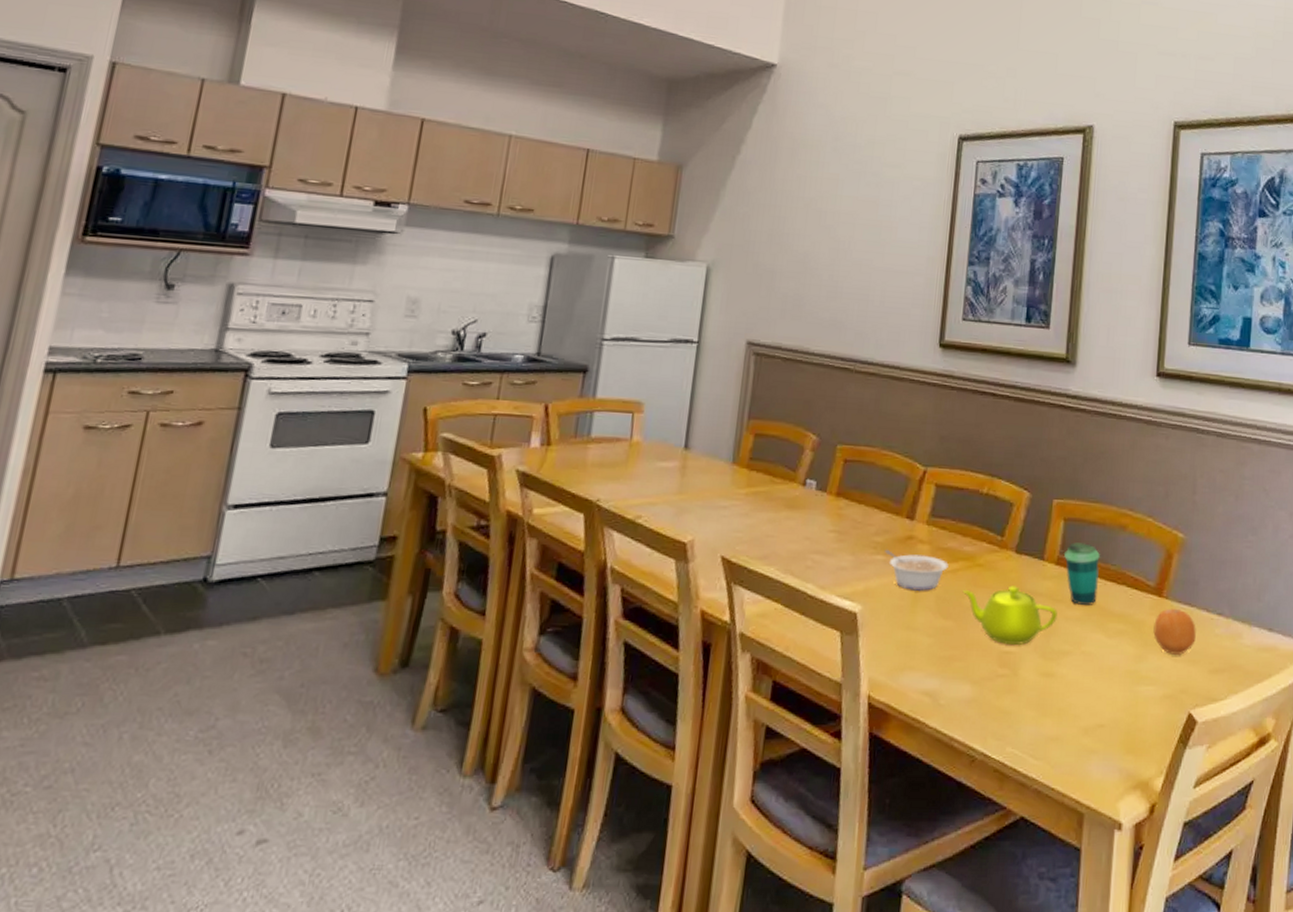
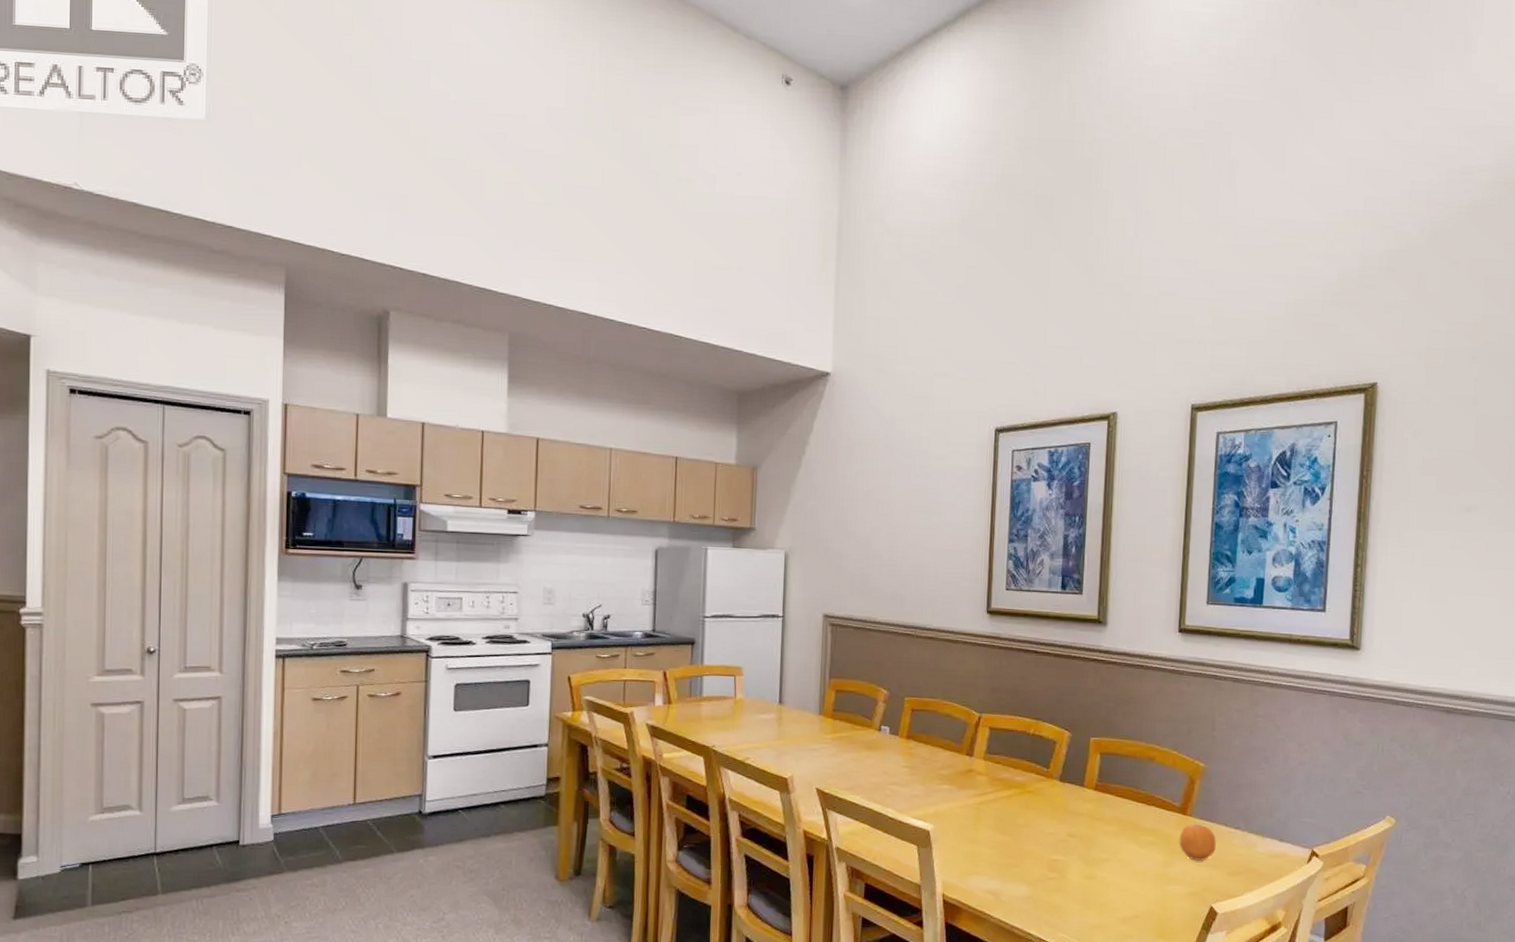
legume: present [884,549,949,592] -> none [949,780,1004,814]
teapot: present [962,585,1057,646] -> none [1016,807,1097,855]
cup: present [1064,542,1100,605] -> none [1101,772,1132,822]

